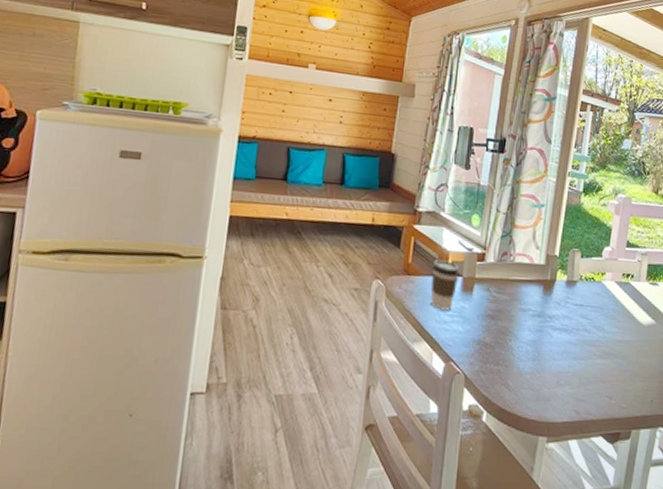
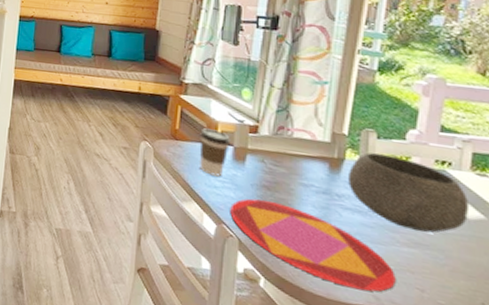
plate: none [458,330,592,408] -> present [230,198,396,292]
bowl: none [558,271,645,342] -> present [348,152,470,233]

